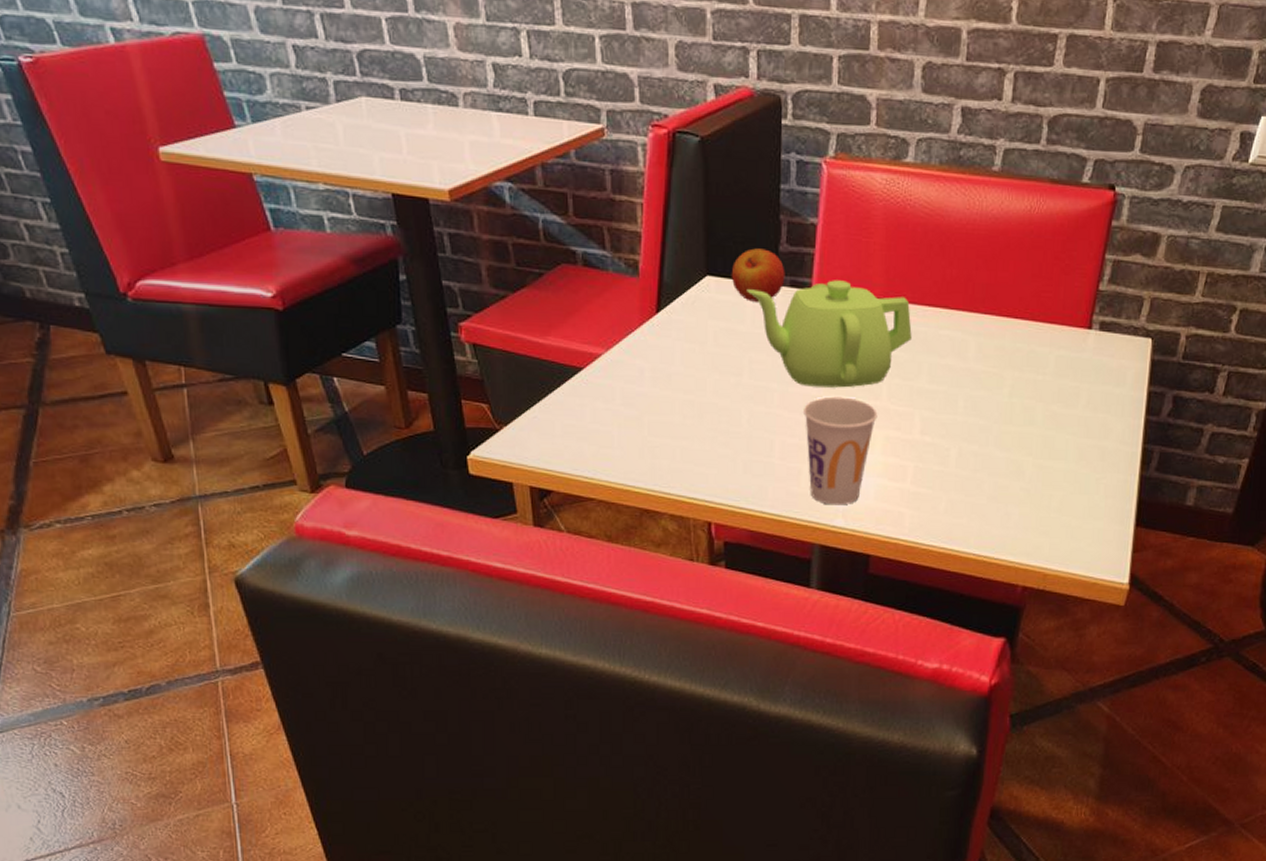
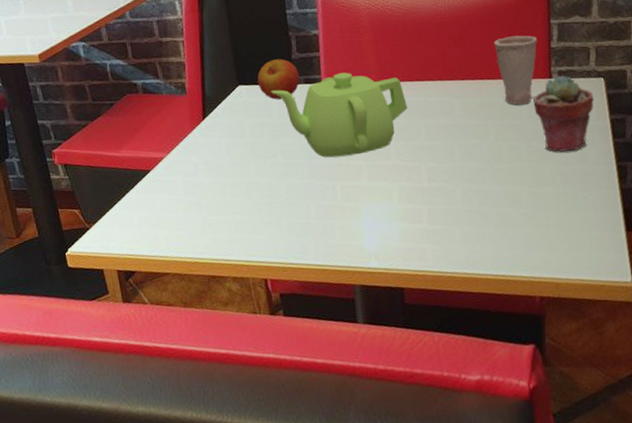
cup: present [804,396,878,506] -> none [329,161,391,251]
cup: none [1029,267,1085,357] -> present [493,35,538,105]
potted succulent: none [1062,327,1135,423] -> present [533,75,595,152]

